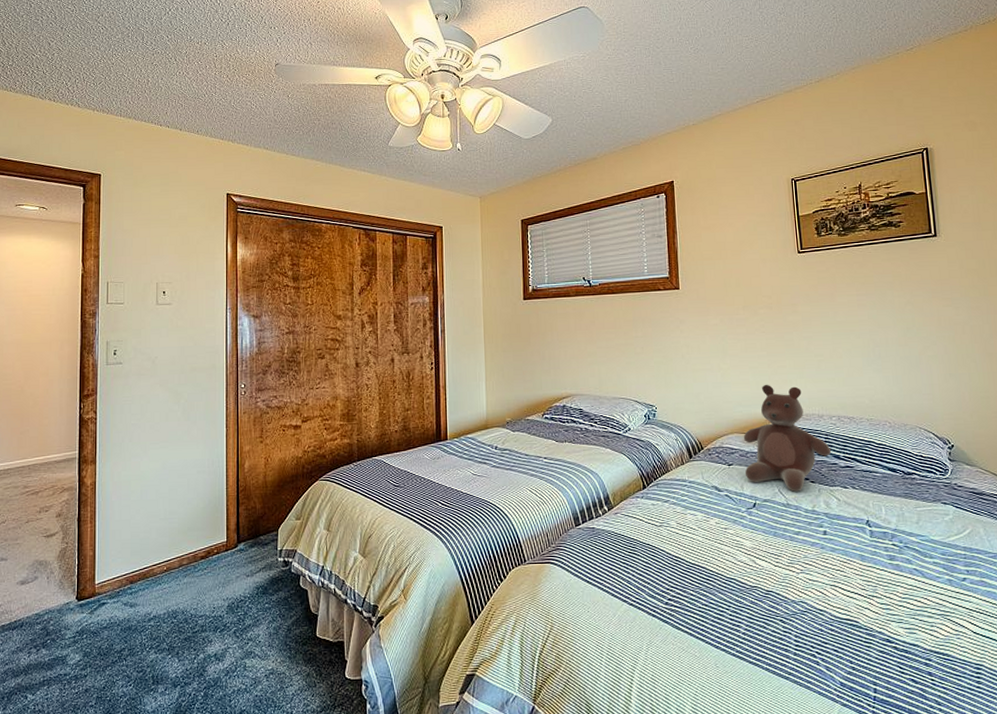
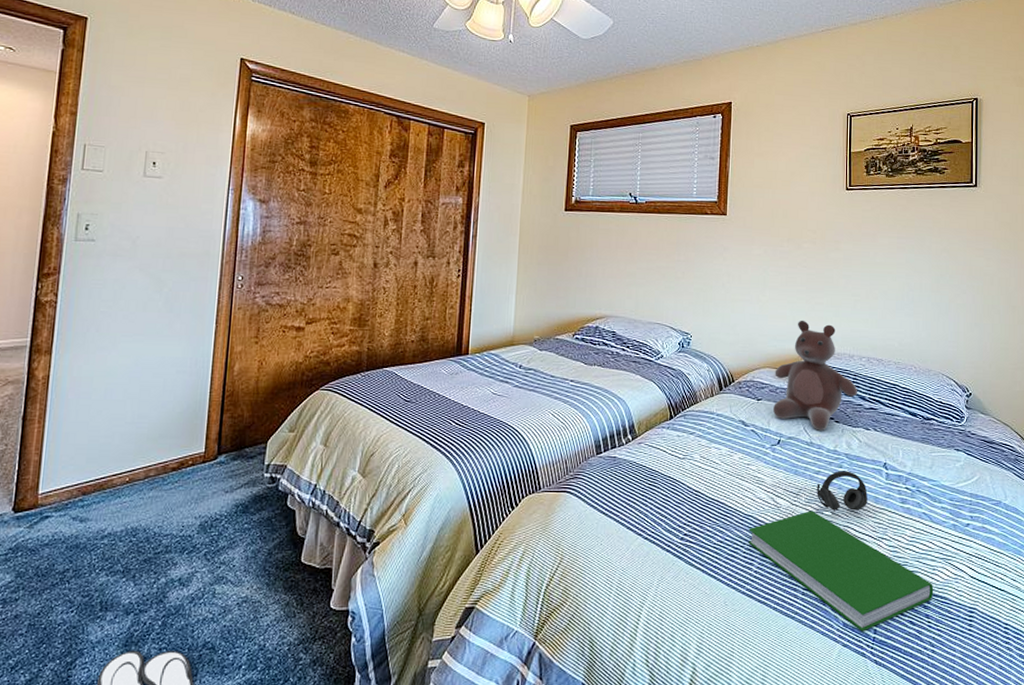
hardcover book: none [732,571,935,691] -> present [748,510,934,632]
headphones: none [752,530,853,577] -> present [771,471,868,515]

